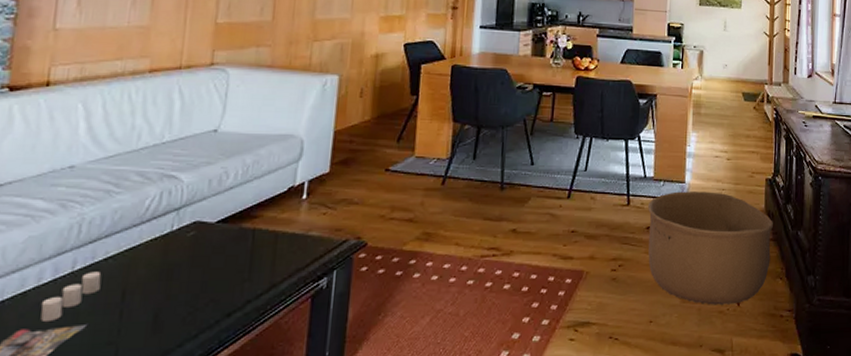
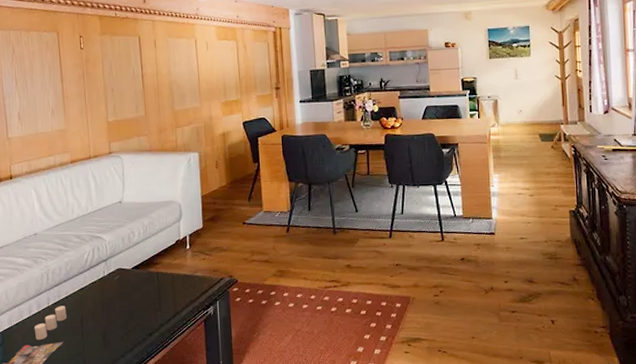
basket: present [648,191,773,305] -> none [461,225,581,323]

